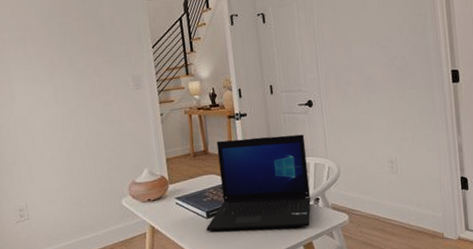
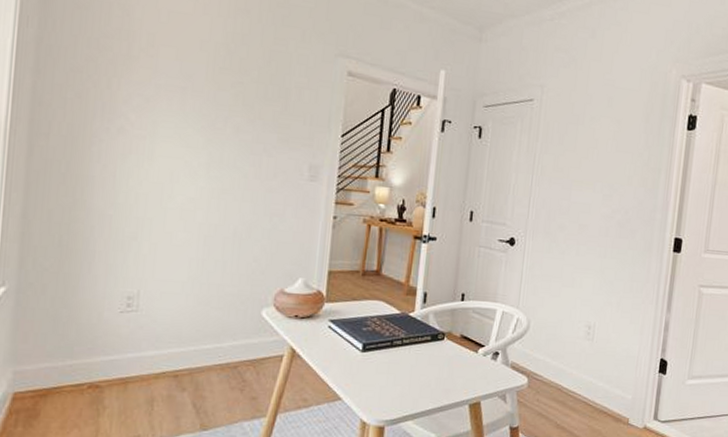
laptop: present [206,134,311,232] -> none [358,262,498,383]

